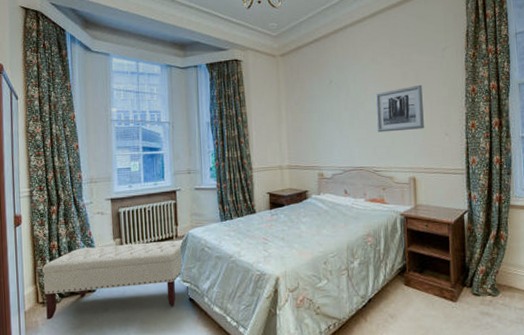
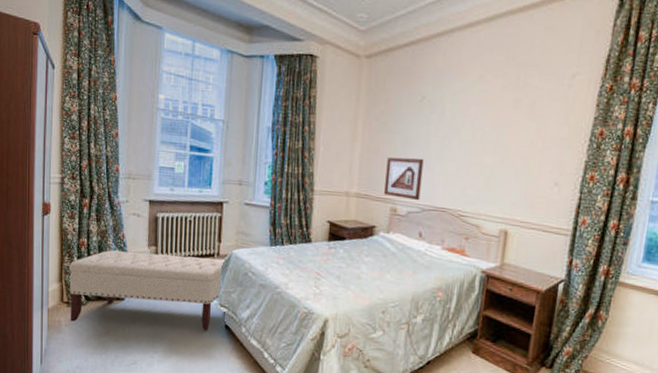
picture frame: none [309,129,341,165] -> present [384,157,424,201]
wall art: present [375,84,424,133] -> none [470,117,537,173]

